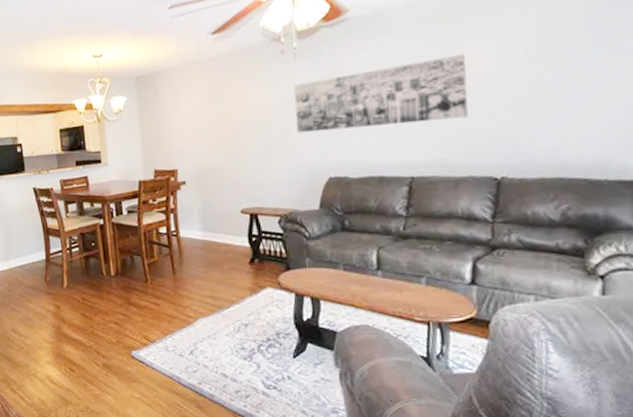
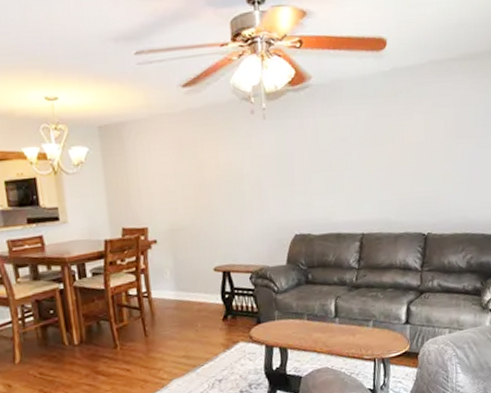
wall art: present [293,54,468,134] -> none [262,127,405,193]

